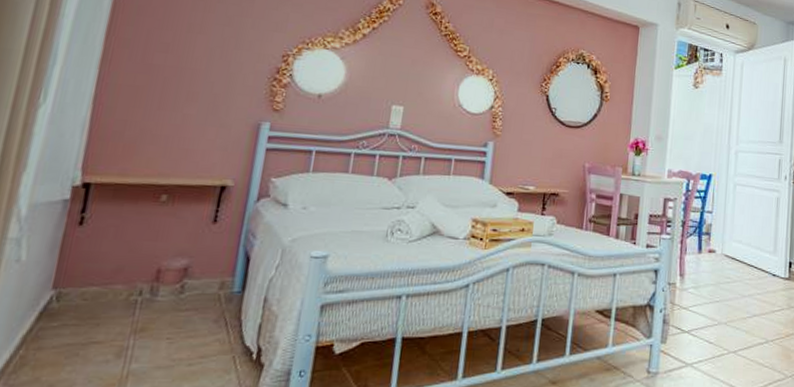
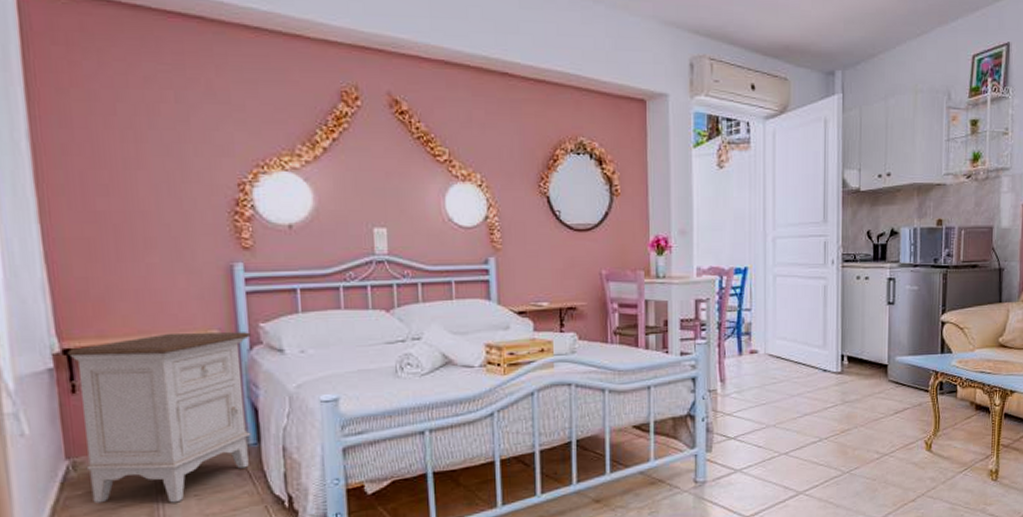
nightstand: none [65,178,261,344] -> present [67,332,251,504]

